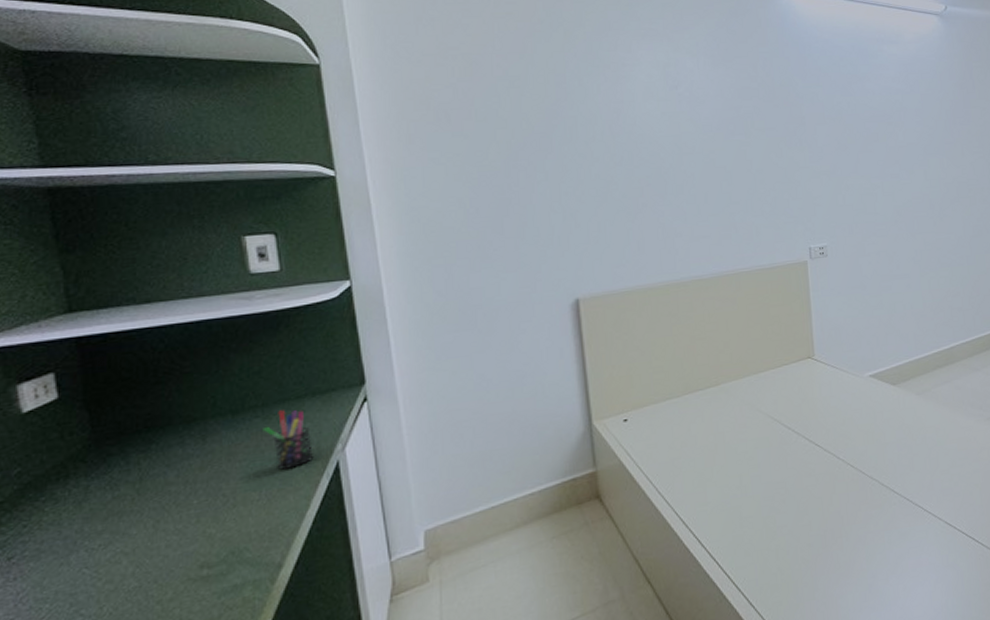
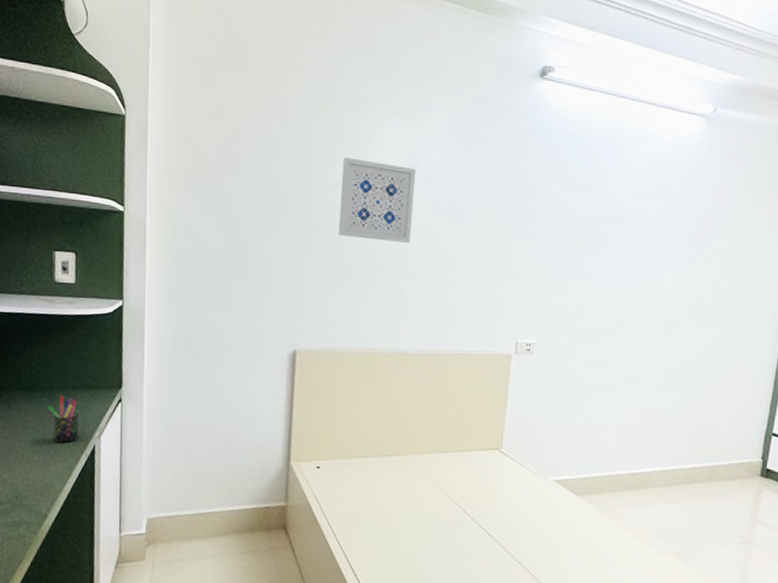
wall art: none [598,85,684,169] -> present [338,157,417,243]

